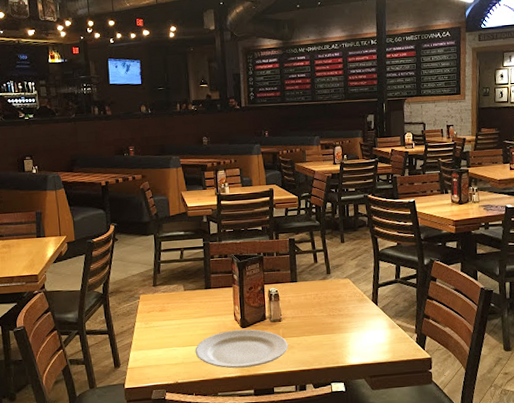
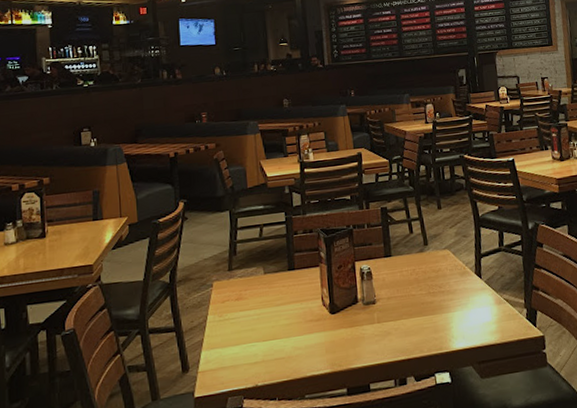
plate: present [195,329,288,369] -> none [277,315,385,364]

